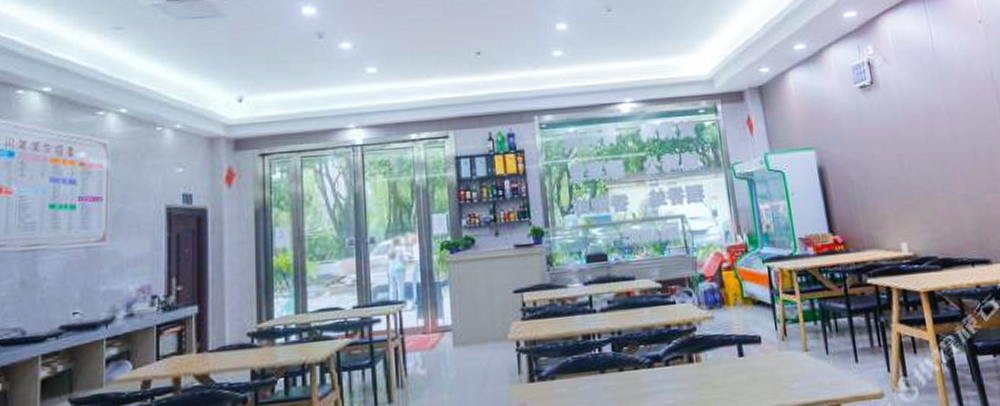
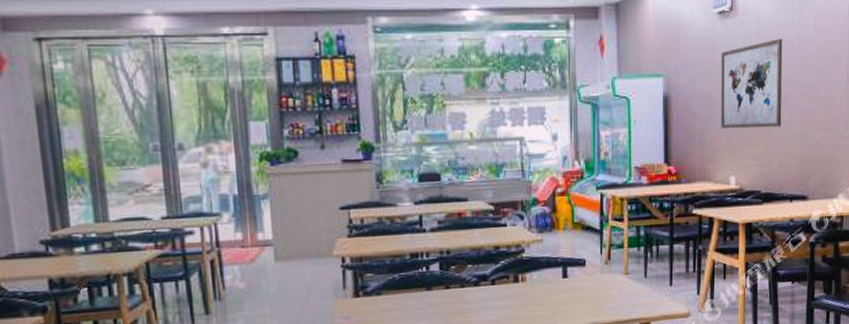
wall art: none [869,105,946,195] -> present [720,38,783,129]

